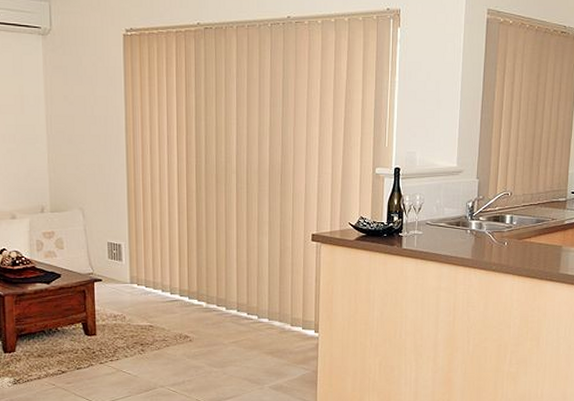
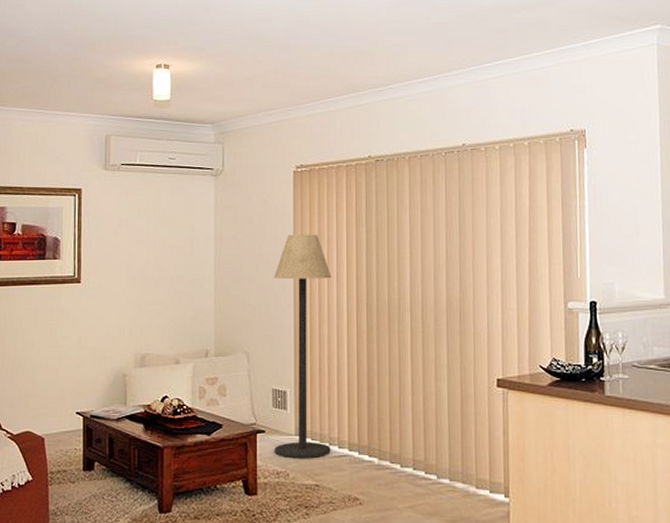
floor lamp: none [107,97,164,304] -> present [274,234,332,459]

